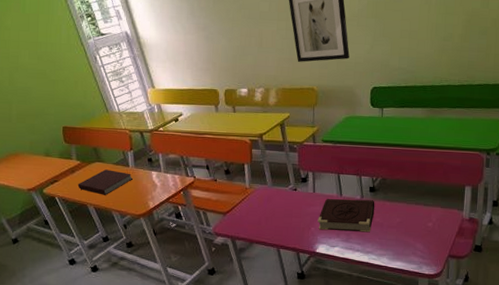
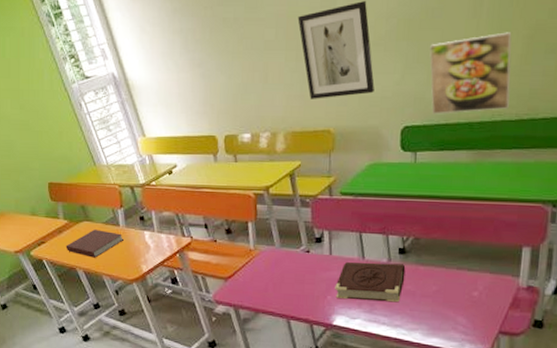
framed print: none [392,16,455,79] -> present [429,32,512,114]

